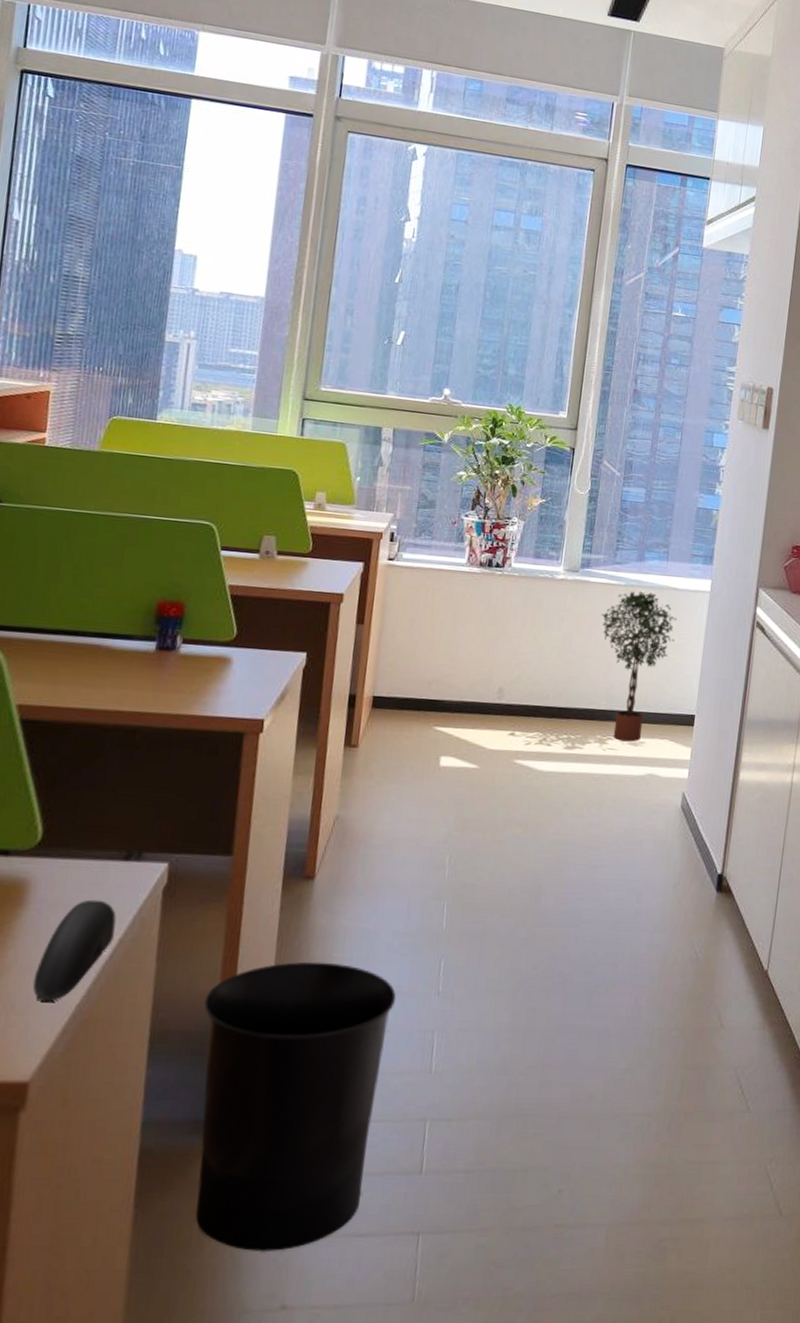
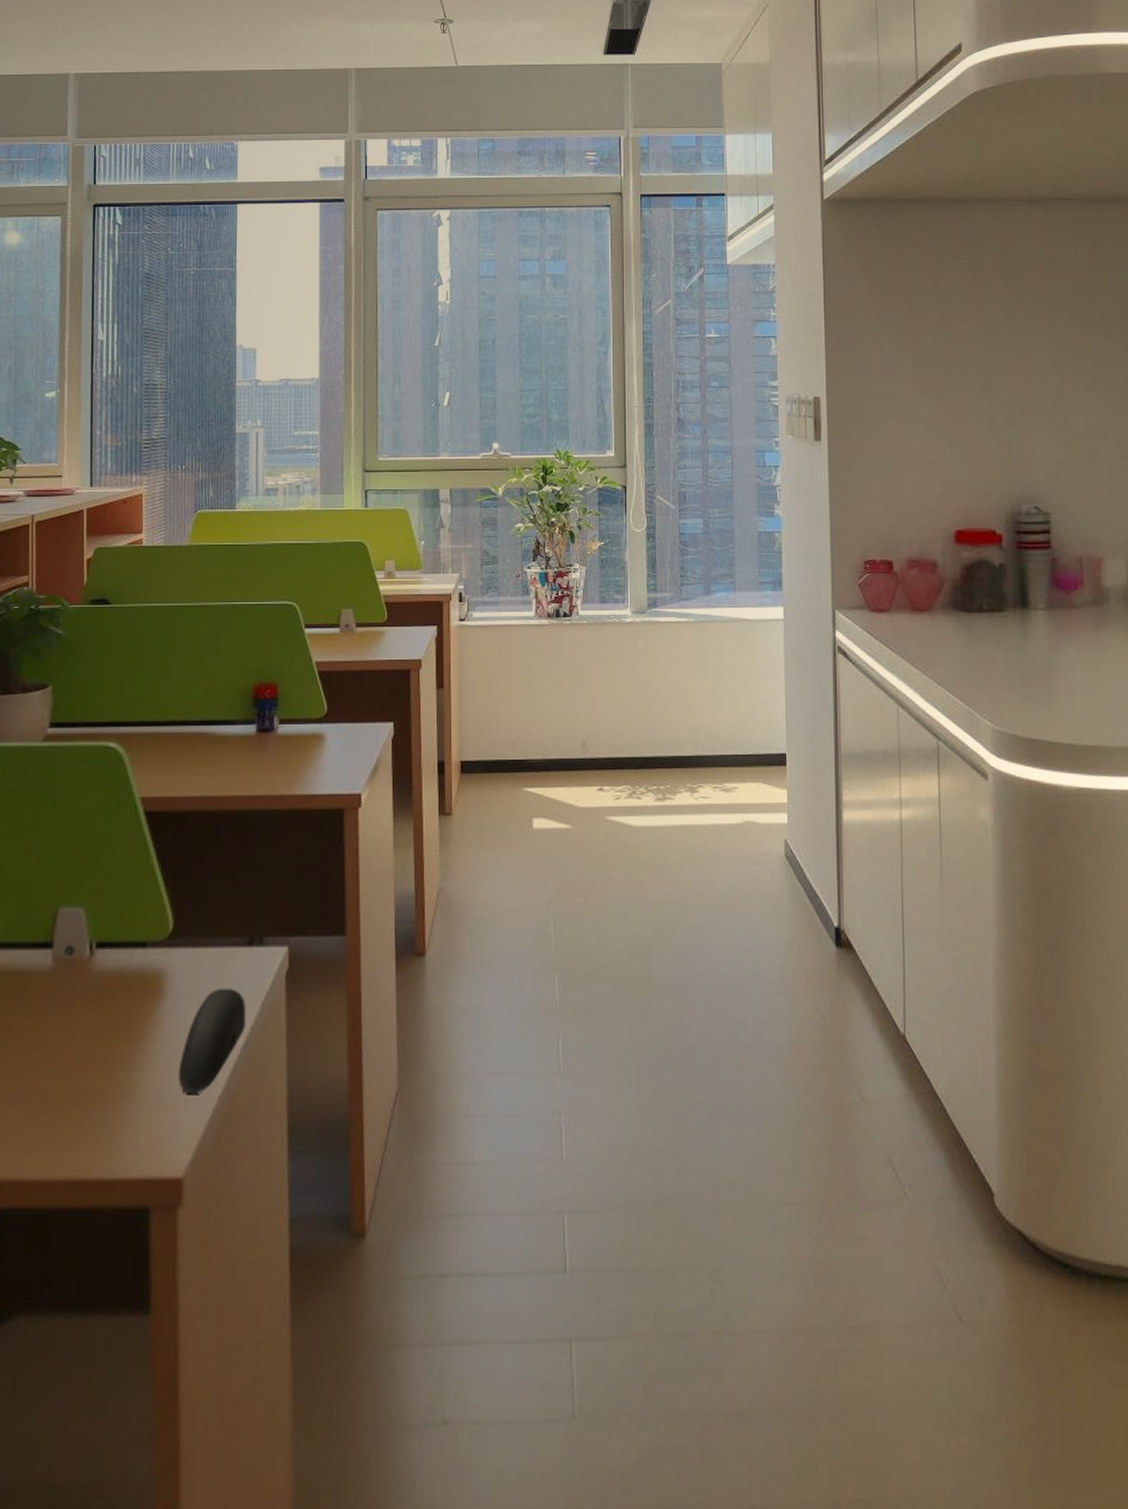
waste bin: present [195,961,396,1253] -> none [335,1043,518,1360]
potted tree: present [601,590,677,741] -> none [675,625,753,787]

